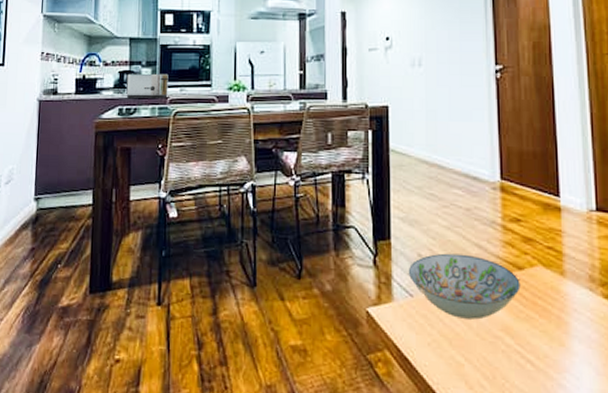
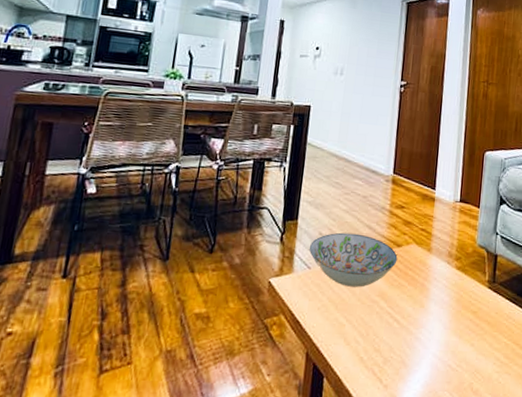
toaster: present [126,73,169,100] -> none [55,49,105,78]

